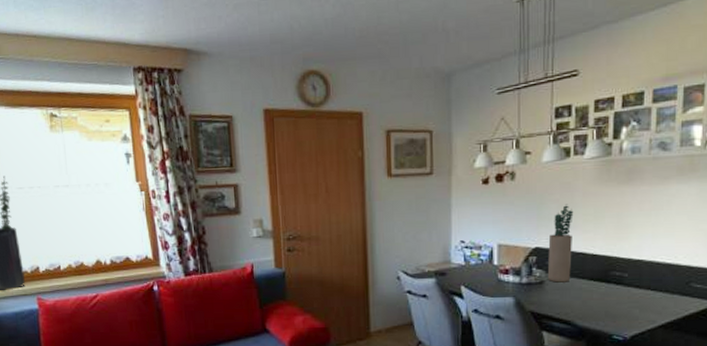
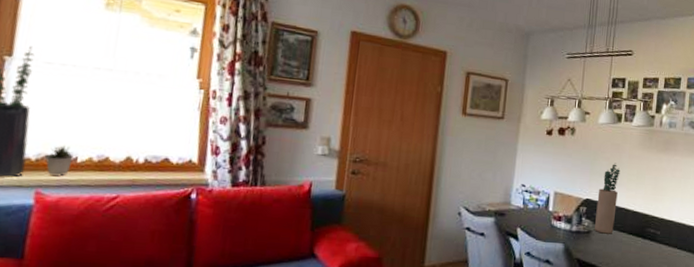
potted plant: none [37,257,57,283] -> present [45,145,74,176]

